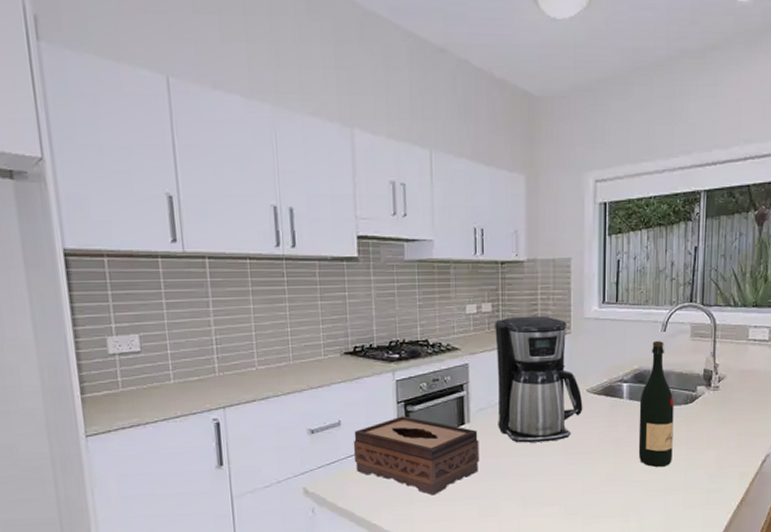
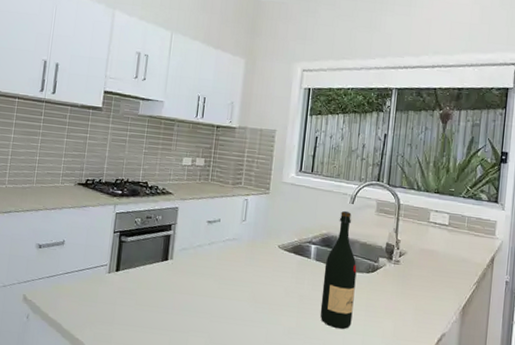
tissue box: present [353,416,480,496] -> none [69,244,179,321]
coffee maker: present [495,315,583,443] -> none [196,173,274,288]

